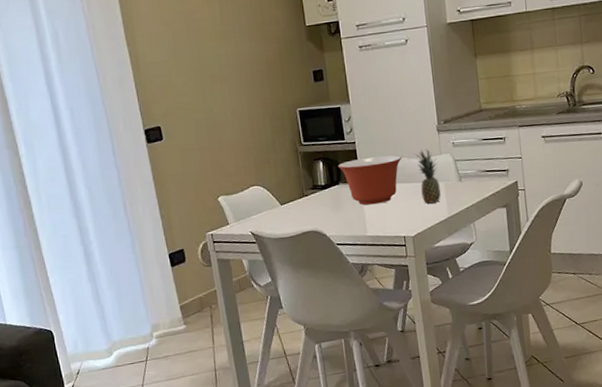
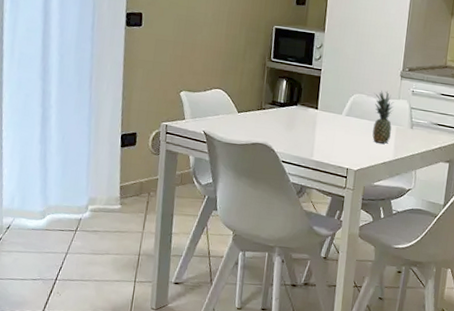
mixing bowl: present [338,155,402,205] -> none [300,85,362,133]

